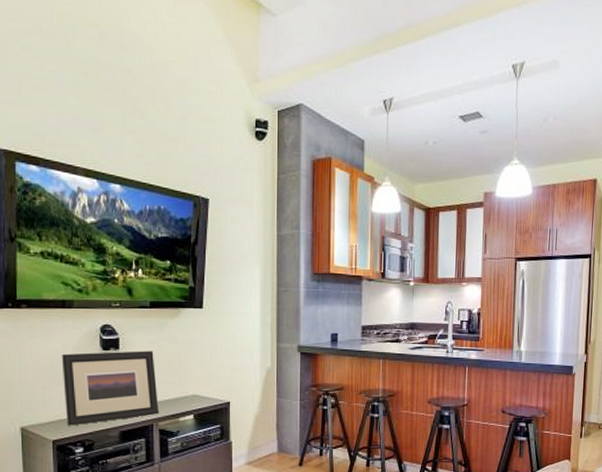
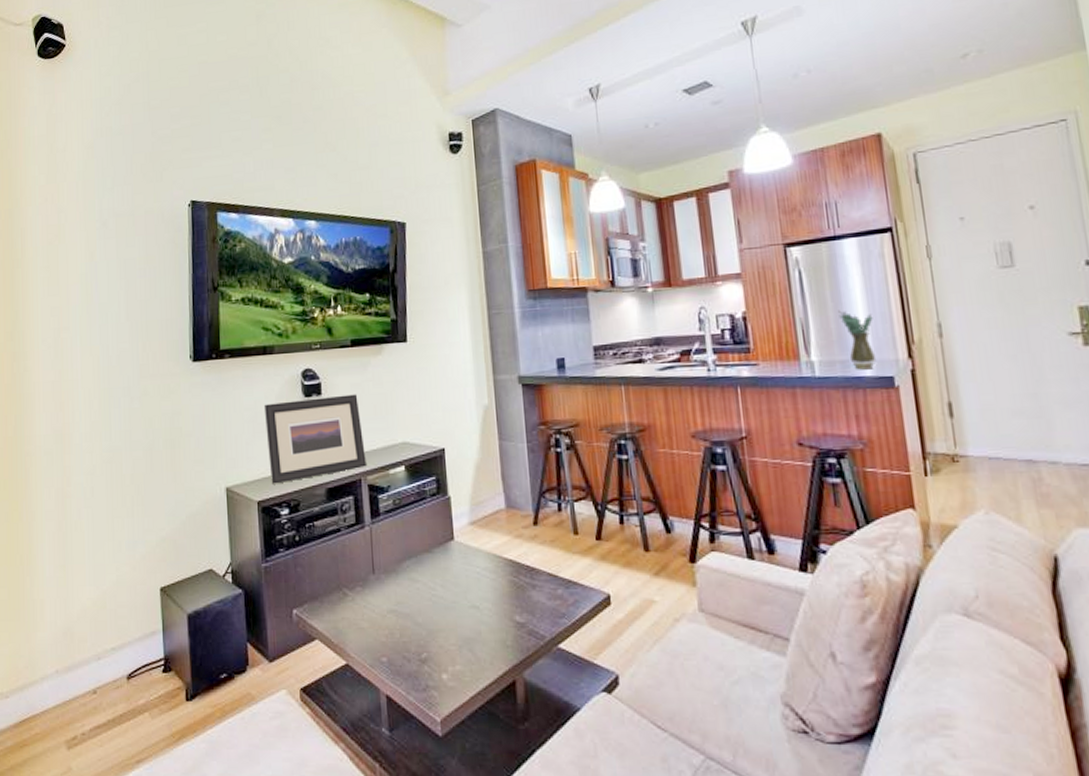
vase: none [544,314,567,360] -> present [838,310,877,370]

